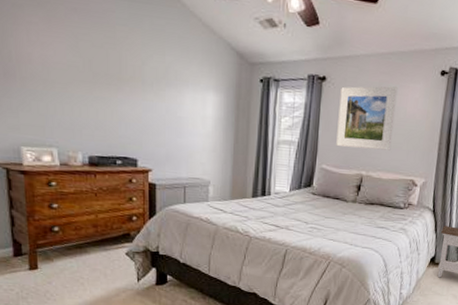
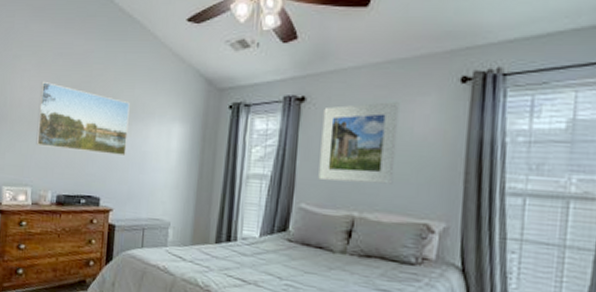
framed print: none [54,38,161,120] -> present [36,82,130,155]

